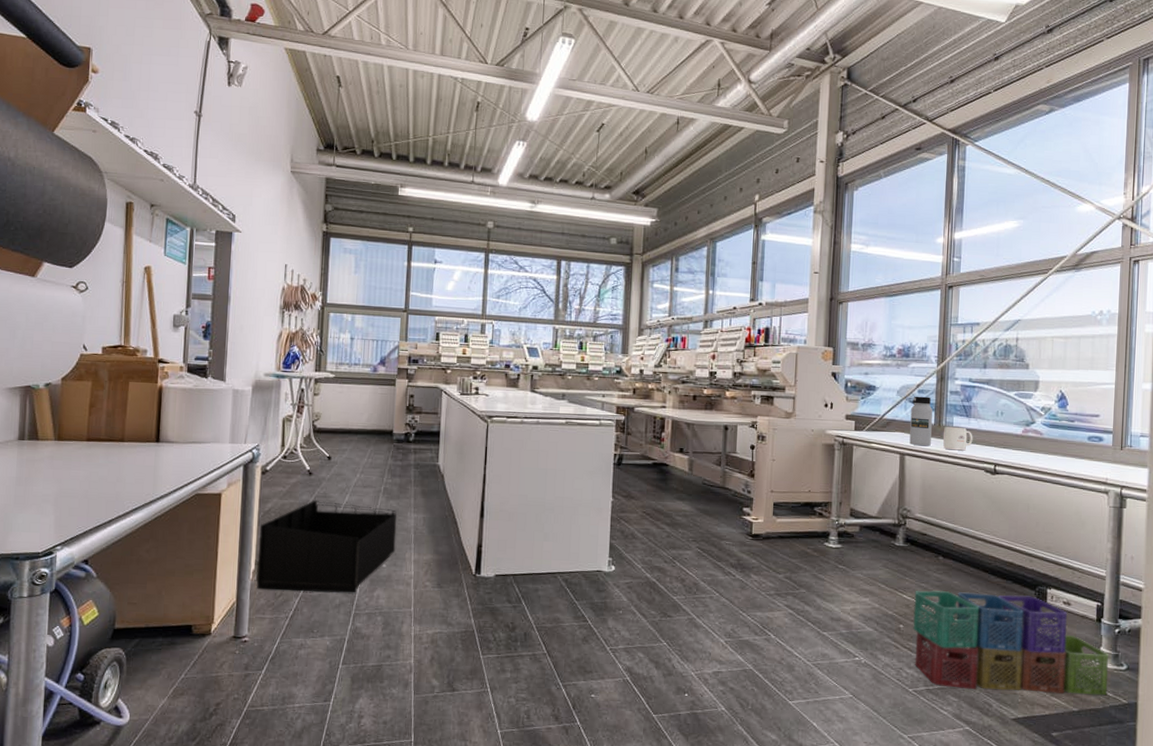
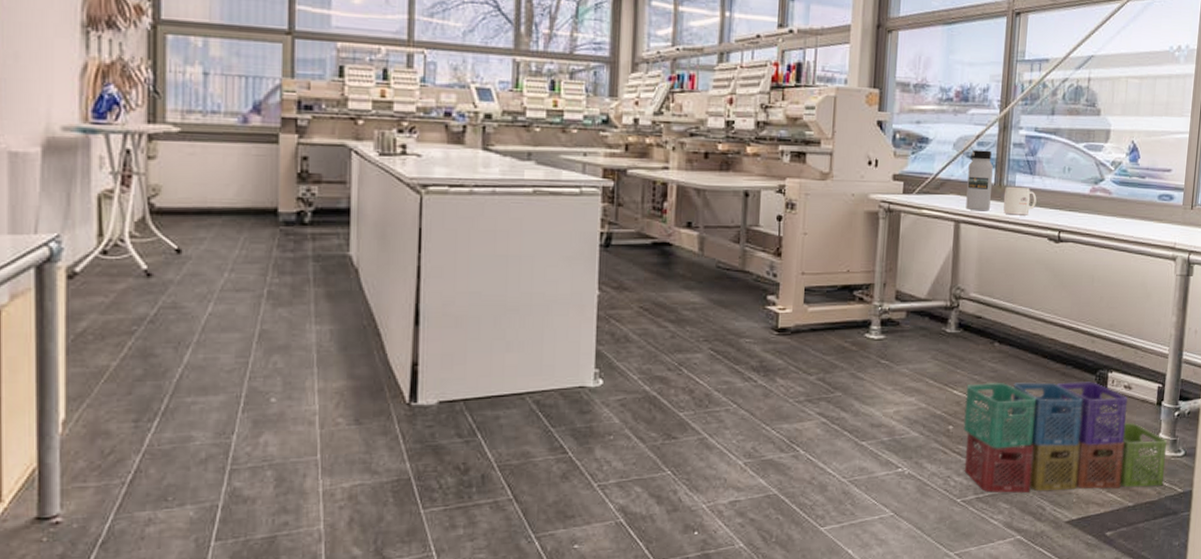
storage bin: present [255,499,397,593] -> none [67,312,290,447]

